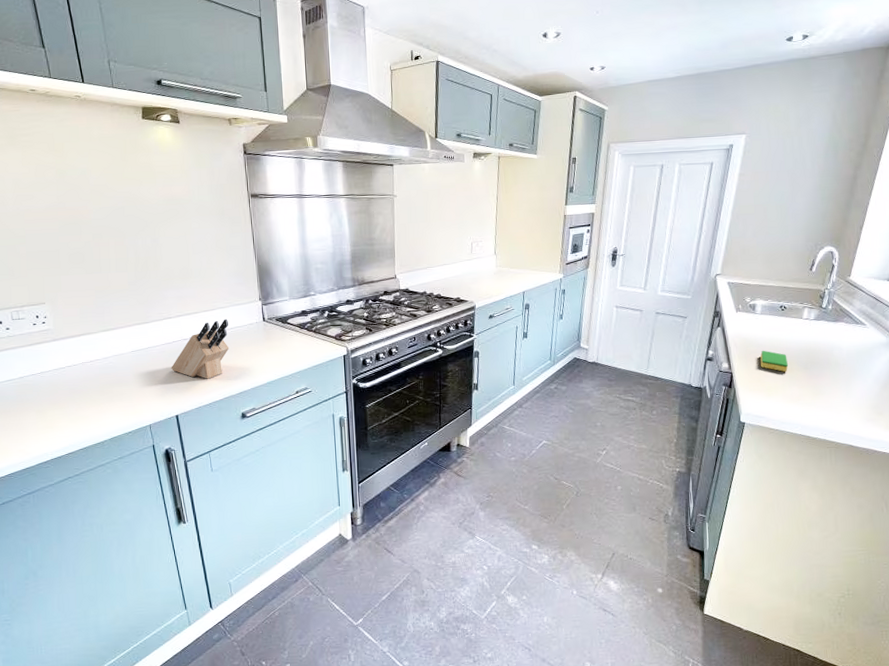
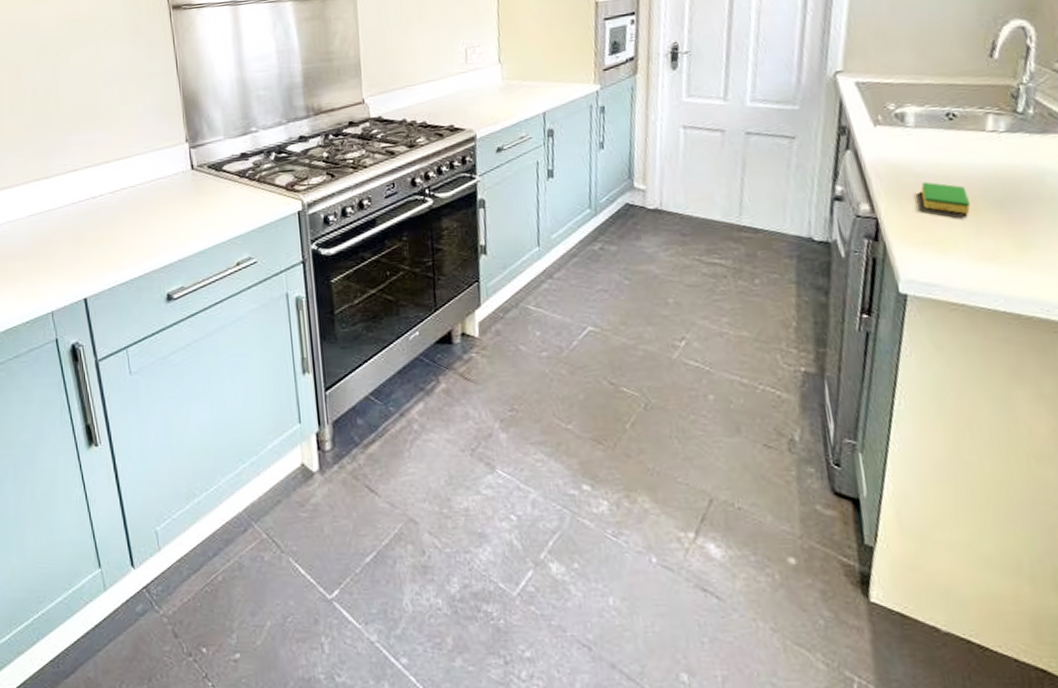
knife block: present [171,319,229,379] -> none [77,168,150,249]

